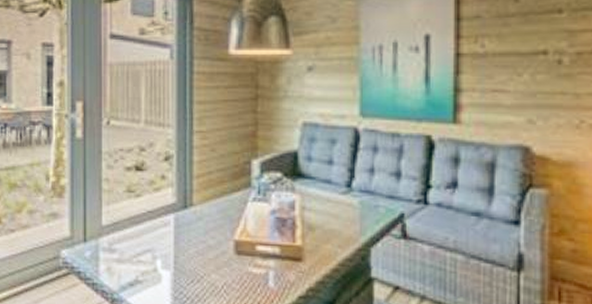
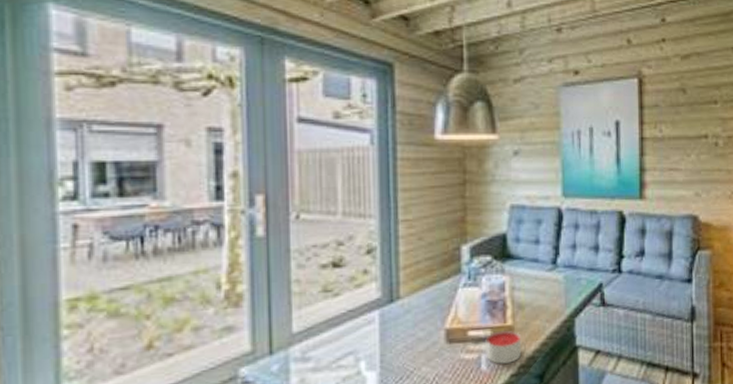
candle: none [273,249,311,286] -> present [485,330,522,365]

